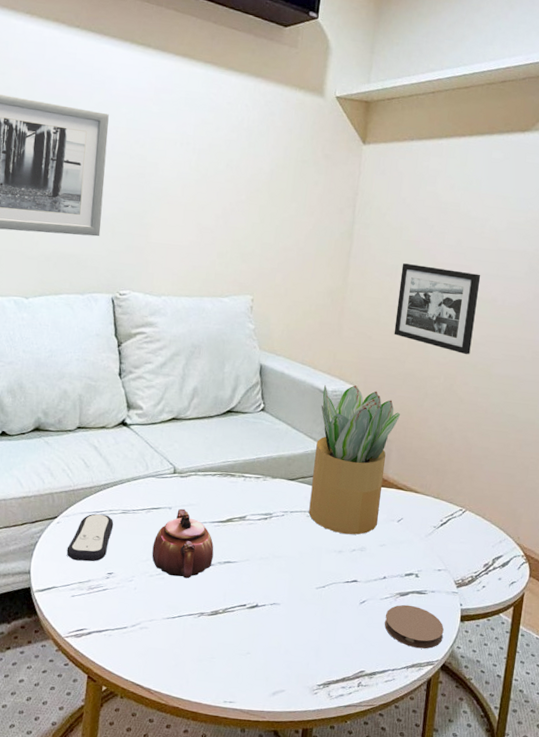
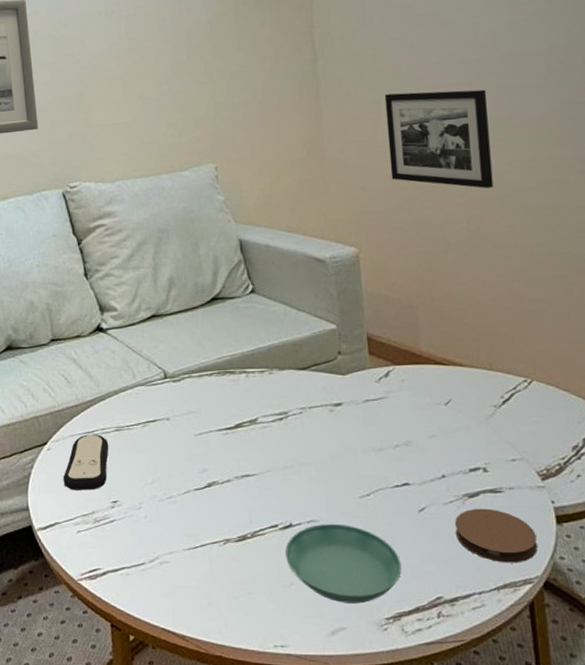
teapot: present [152,508,214,579] -> none [156,418,228,500]
saucer: none [247,606,338,672] -> present [284,523,402,604]
potted plant: present [308,385,400,535] -> none [319,247,420,428]

